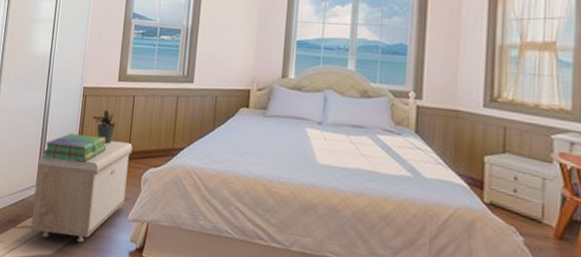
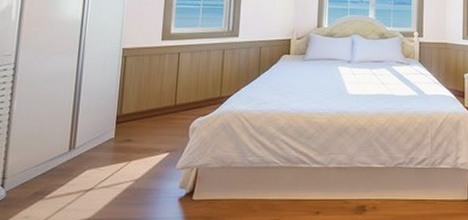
storage bench: present [30,140,133,243] -> none [63,97,179,202]
stack of books: present [42,133,106,164] -> none [75,94,151,124]
potted plant: present [92,109,116,144] -> none [134,68,161,101]

